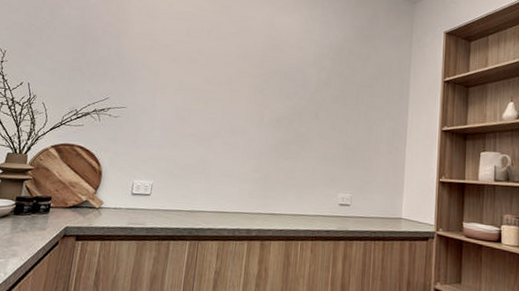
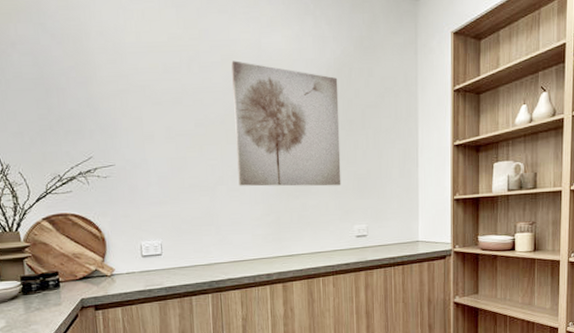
wall art: none [234,33,338,154] -> present [231,61,341,187]

